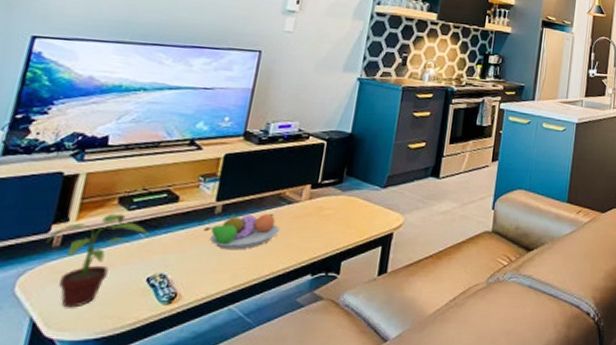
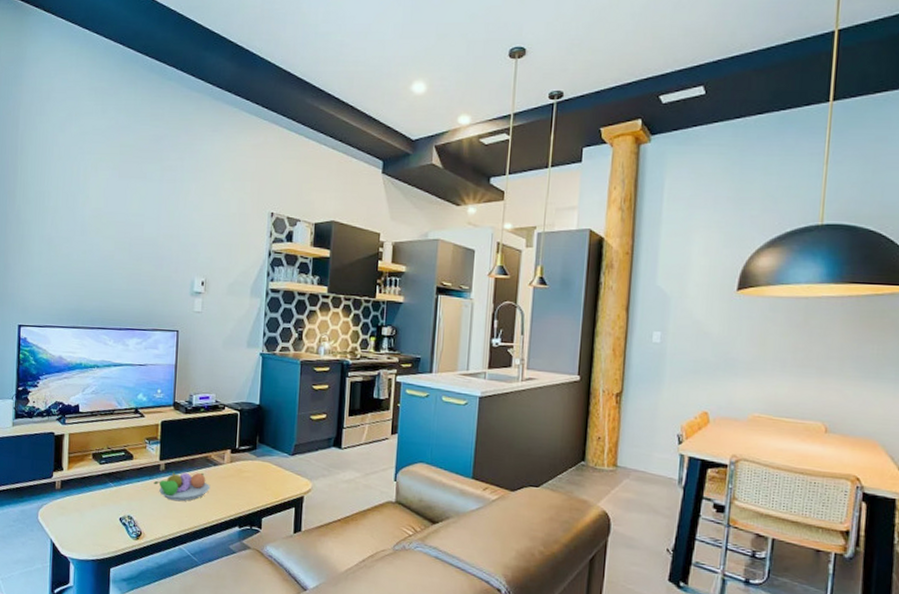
potted plant: present [46,213,149,308] -> none [51,466,116,535]

